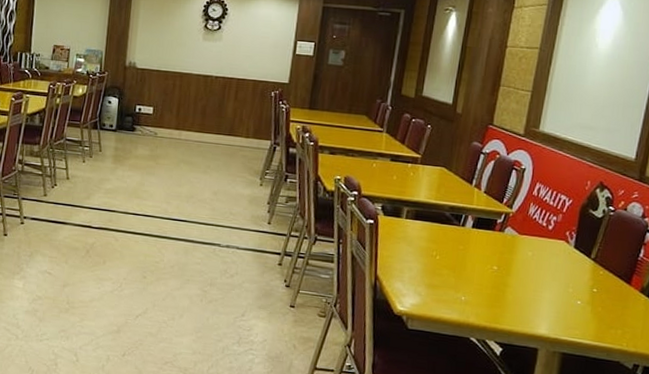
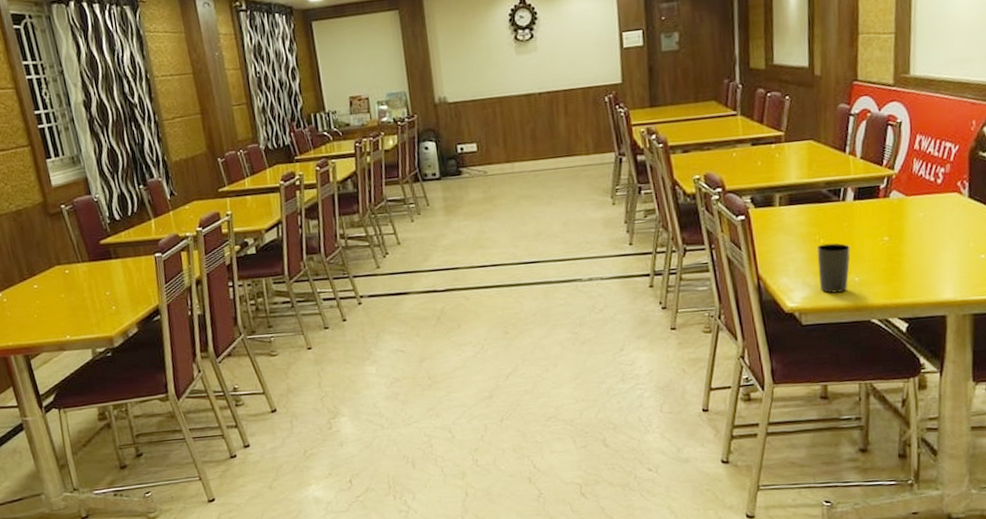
cup: none [429,260,462,307] -> present [816,243,851,293]

